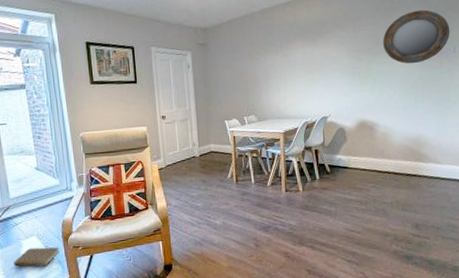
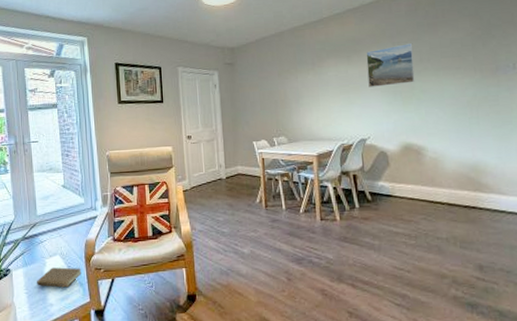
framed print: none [330,27,372,68] -> present [366,43,415,87]
home mirror: present [382,9,450,64] -> none [426,23,507,82]

